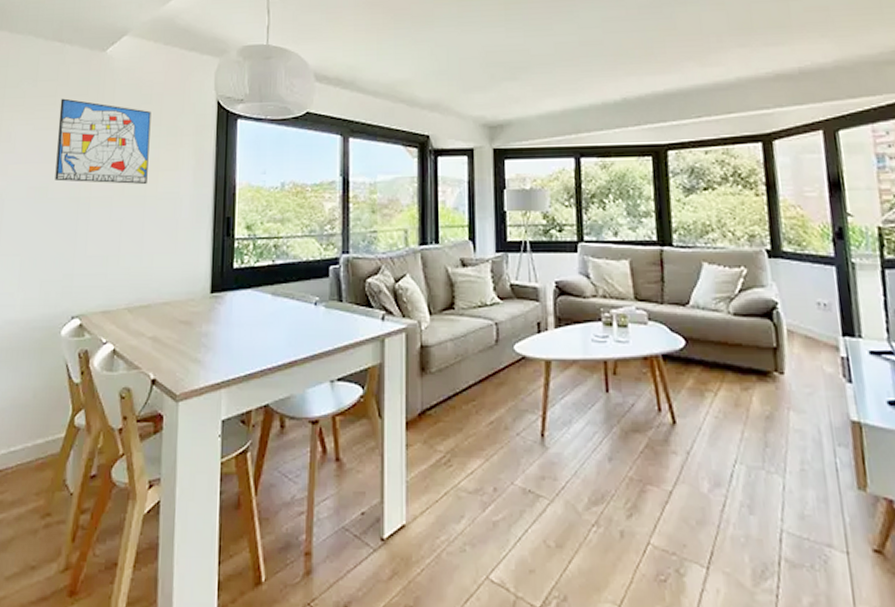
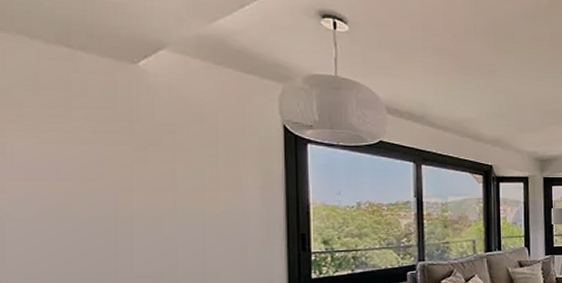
wall art: present [55,98,152,184] -> none [77,111,205,203]

